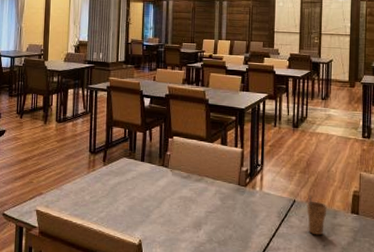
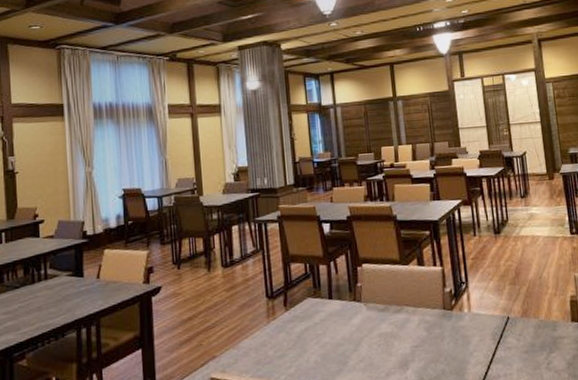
cup: present [306,195,327,236] -> none [522,308,545,354]

